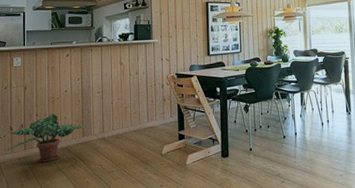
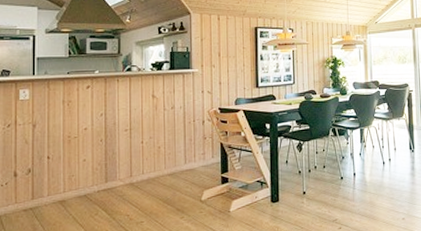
potted plant: present [7,113,87,163] -> none [10,155,112,214]

